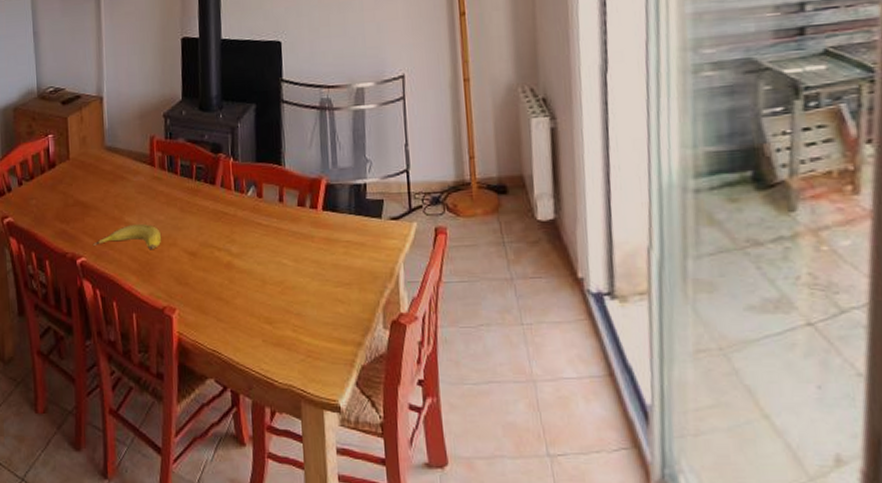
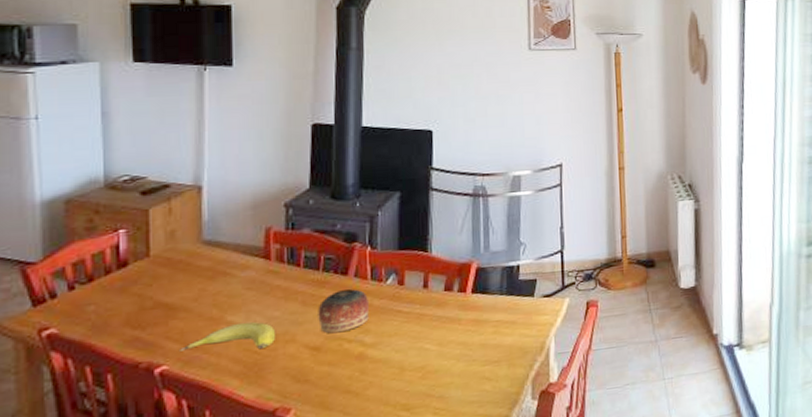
bowl: none [193,199,234,241] -> present [318,289,369,334]

